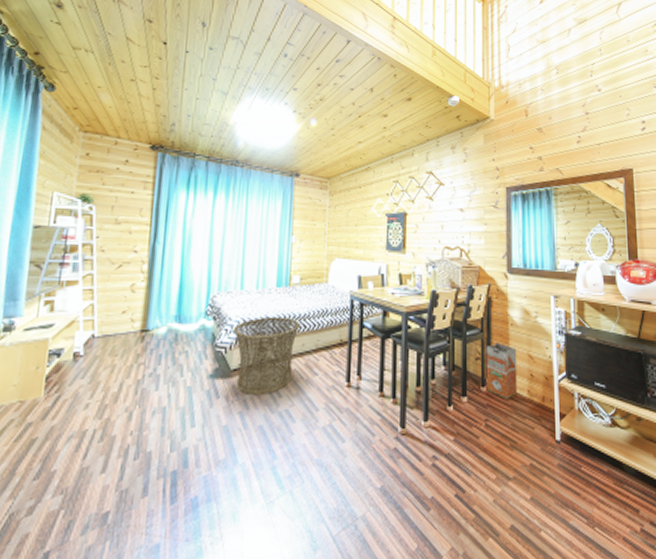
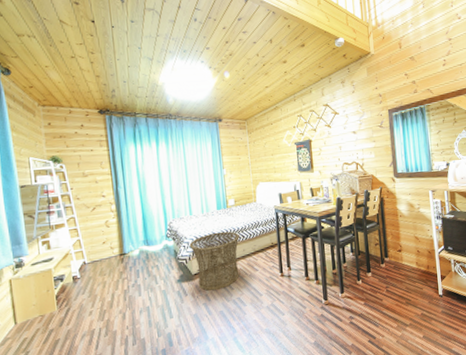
waste bin: present [486,342,518,400] -> none [382,230,409,271]

